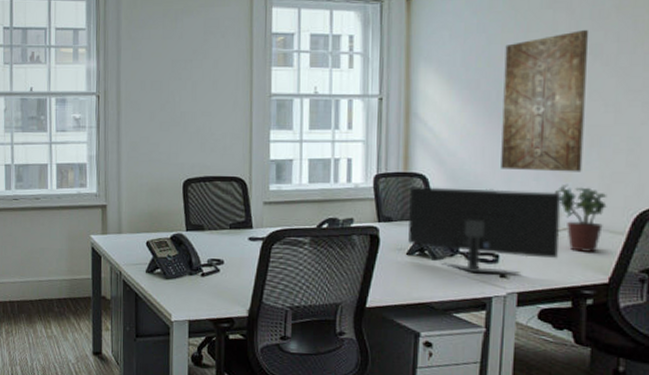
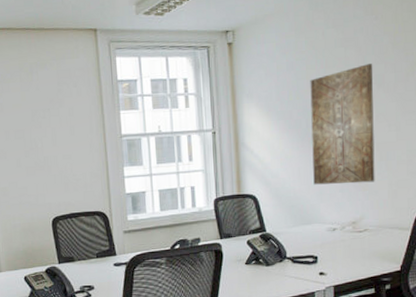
monitor: present [408,185,562,274] -> none [244,200,363,274]
potted plant: present [555,183,607,253] -> none [356,192,396,248]

